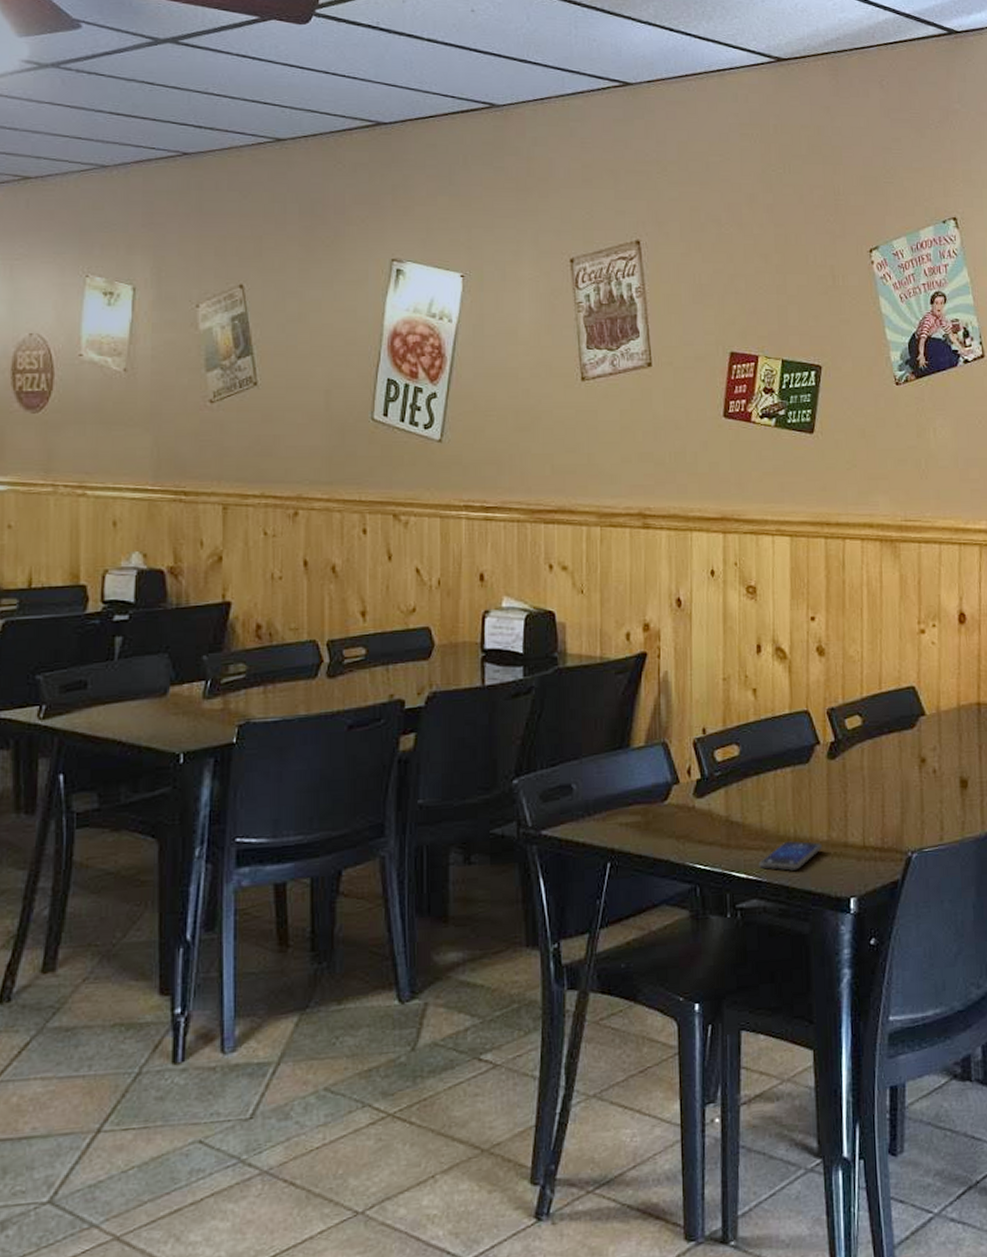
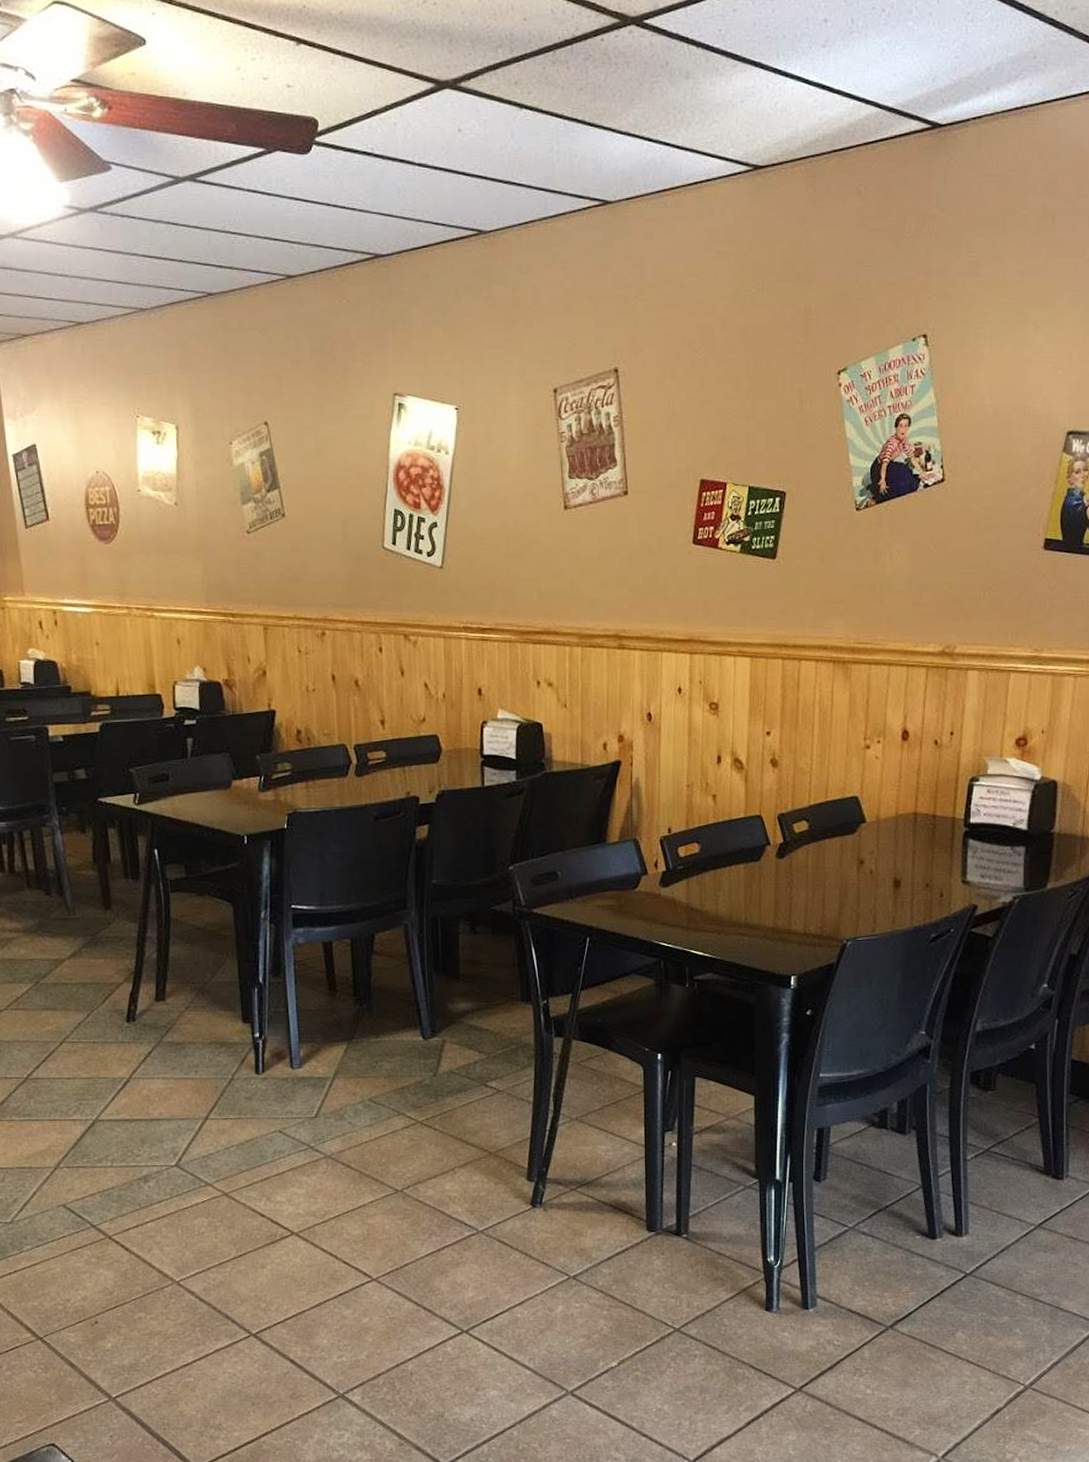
smartphone: present [759,841,823,871] -> none [714,926,769,951]

